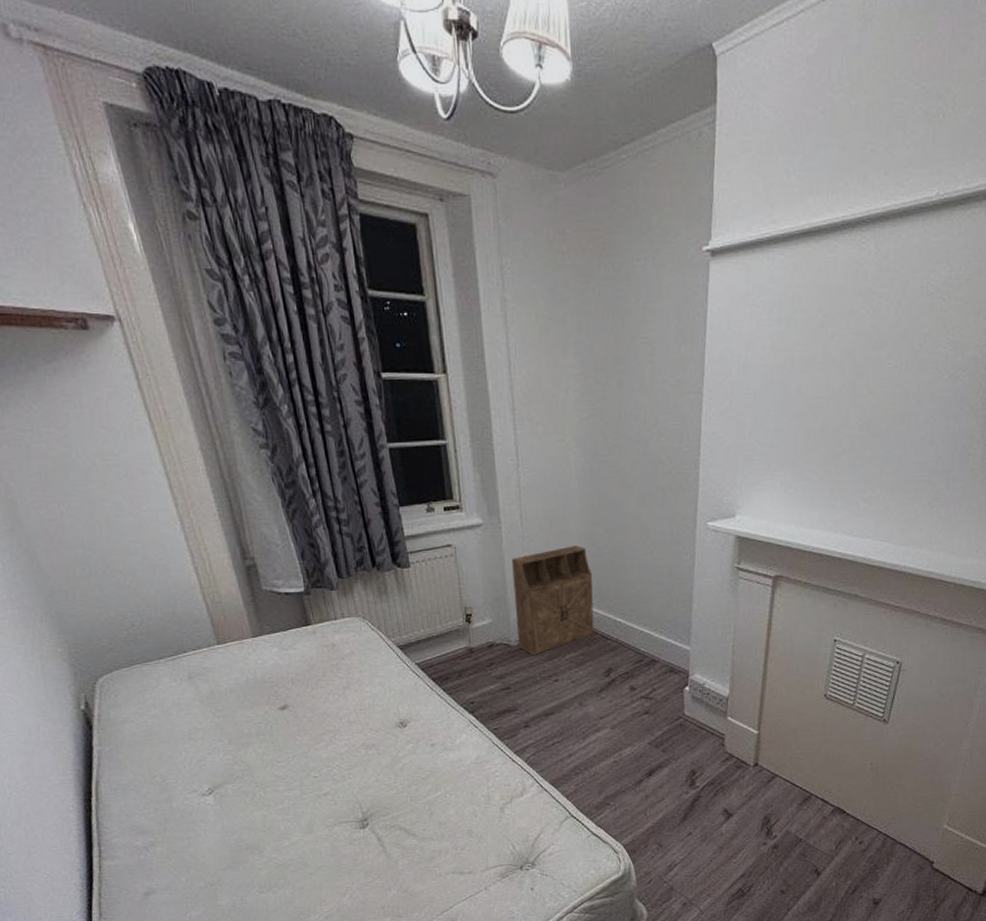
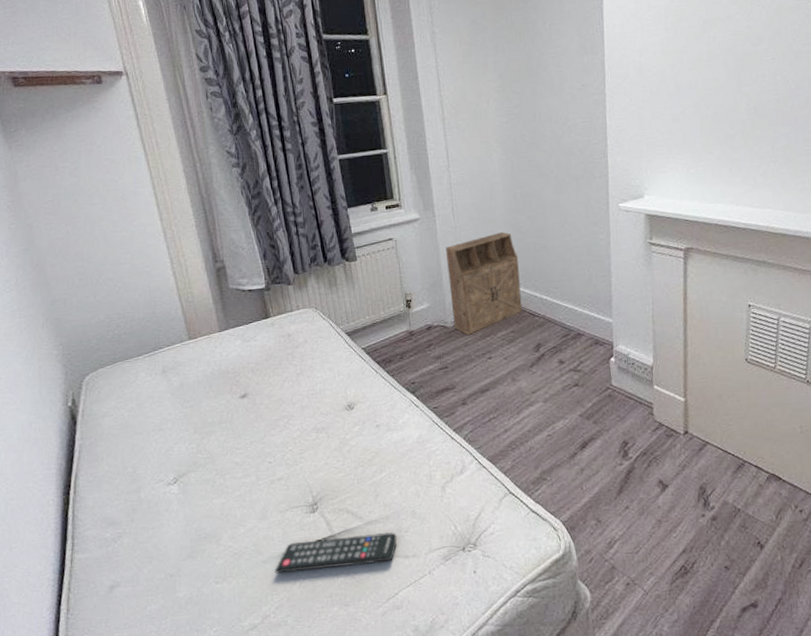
remote control: none [323,849,453,886] -> present [275,532,397,574]

